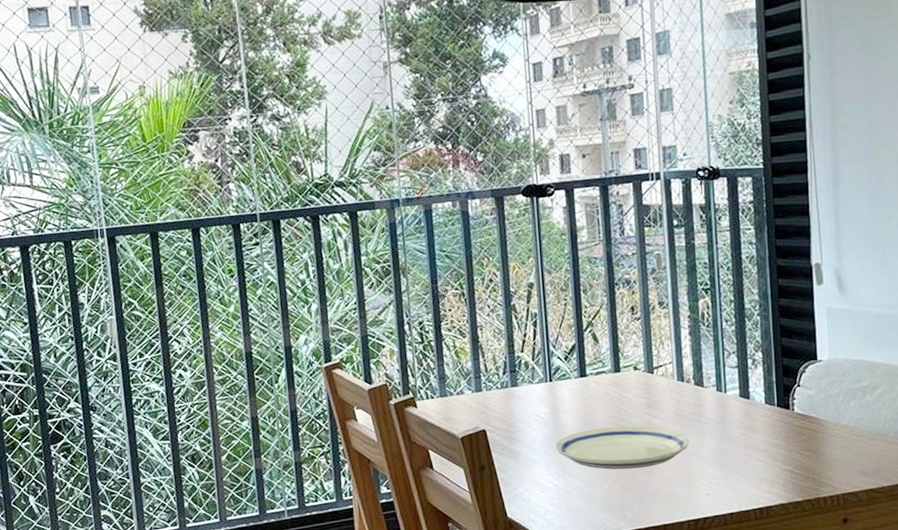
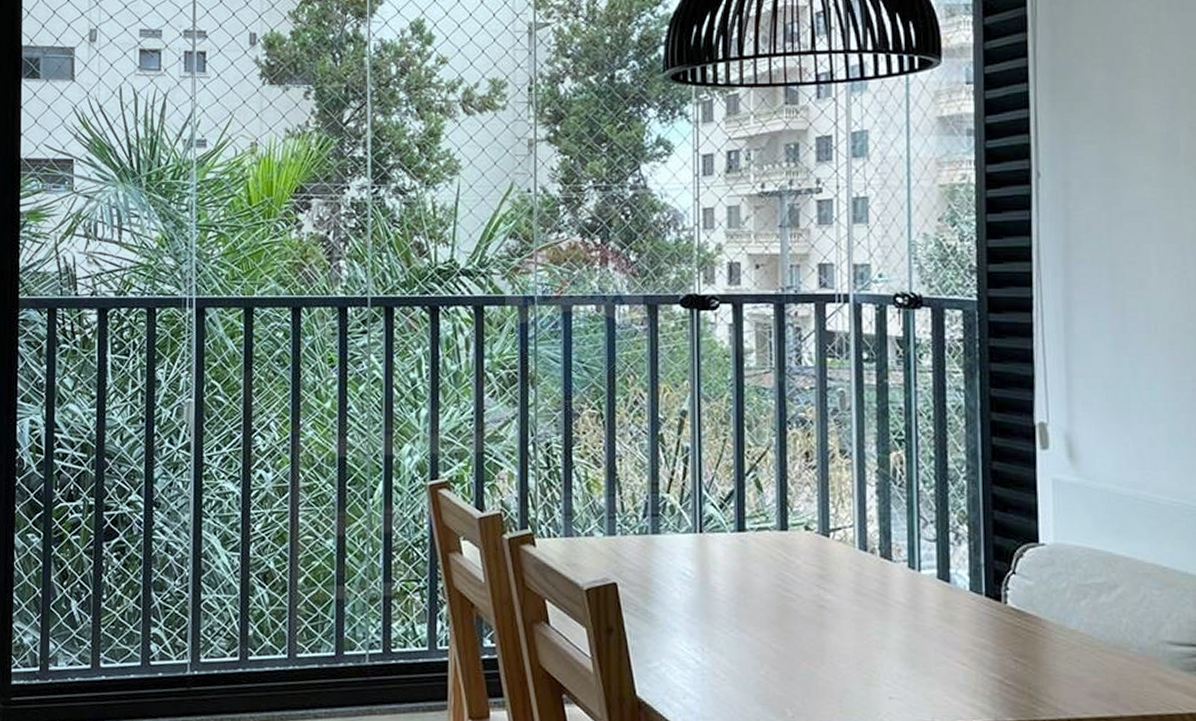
plate: present [555,426,689,470] -> none [702,597,871,654]

